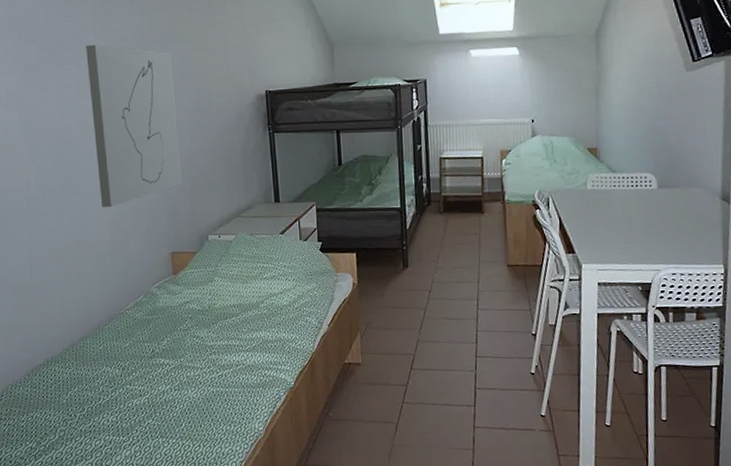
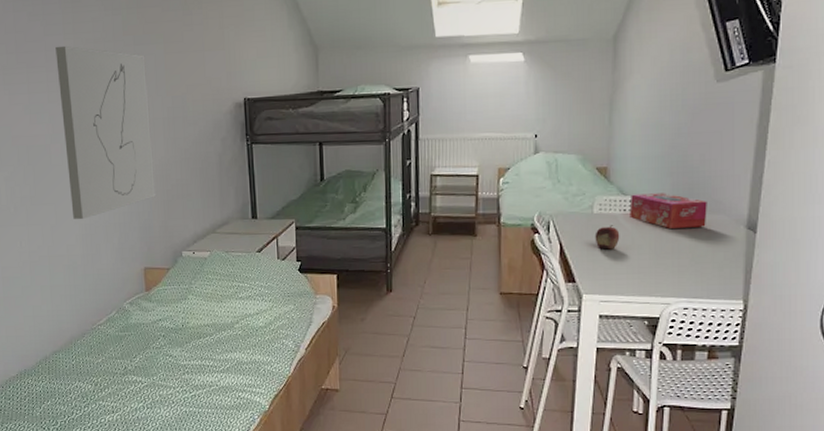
fruit: none [589,200,612,223] -> present [595,225,620,250]
tissue box: none [619,169,687,202] -> present [629,193,707,228]

